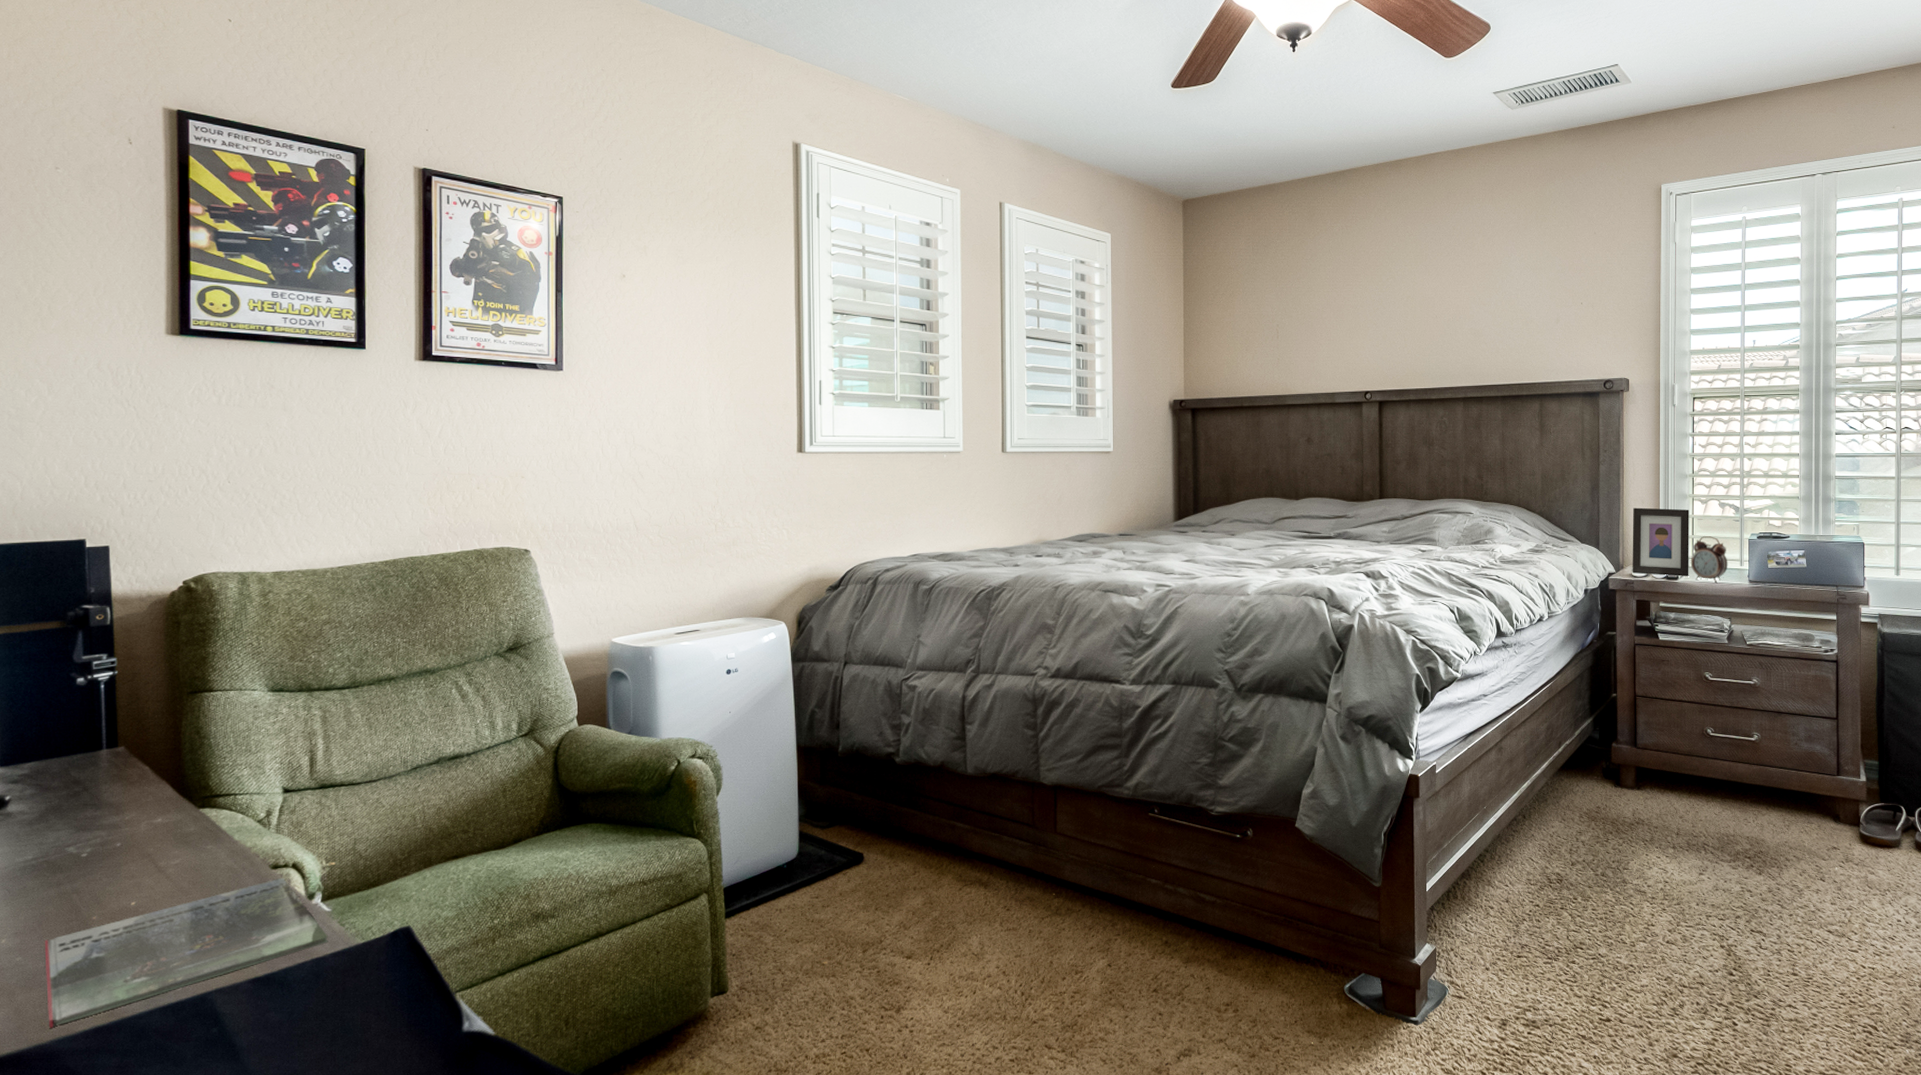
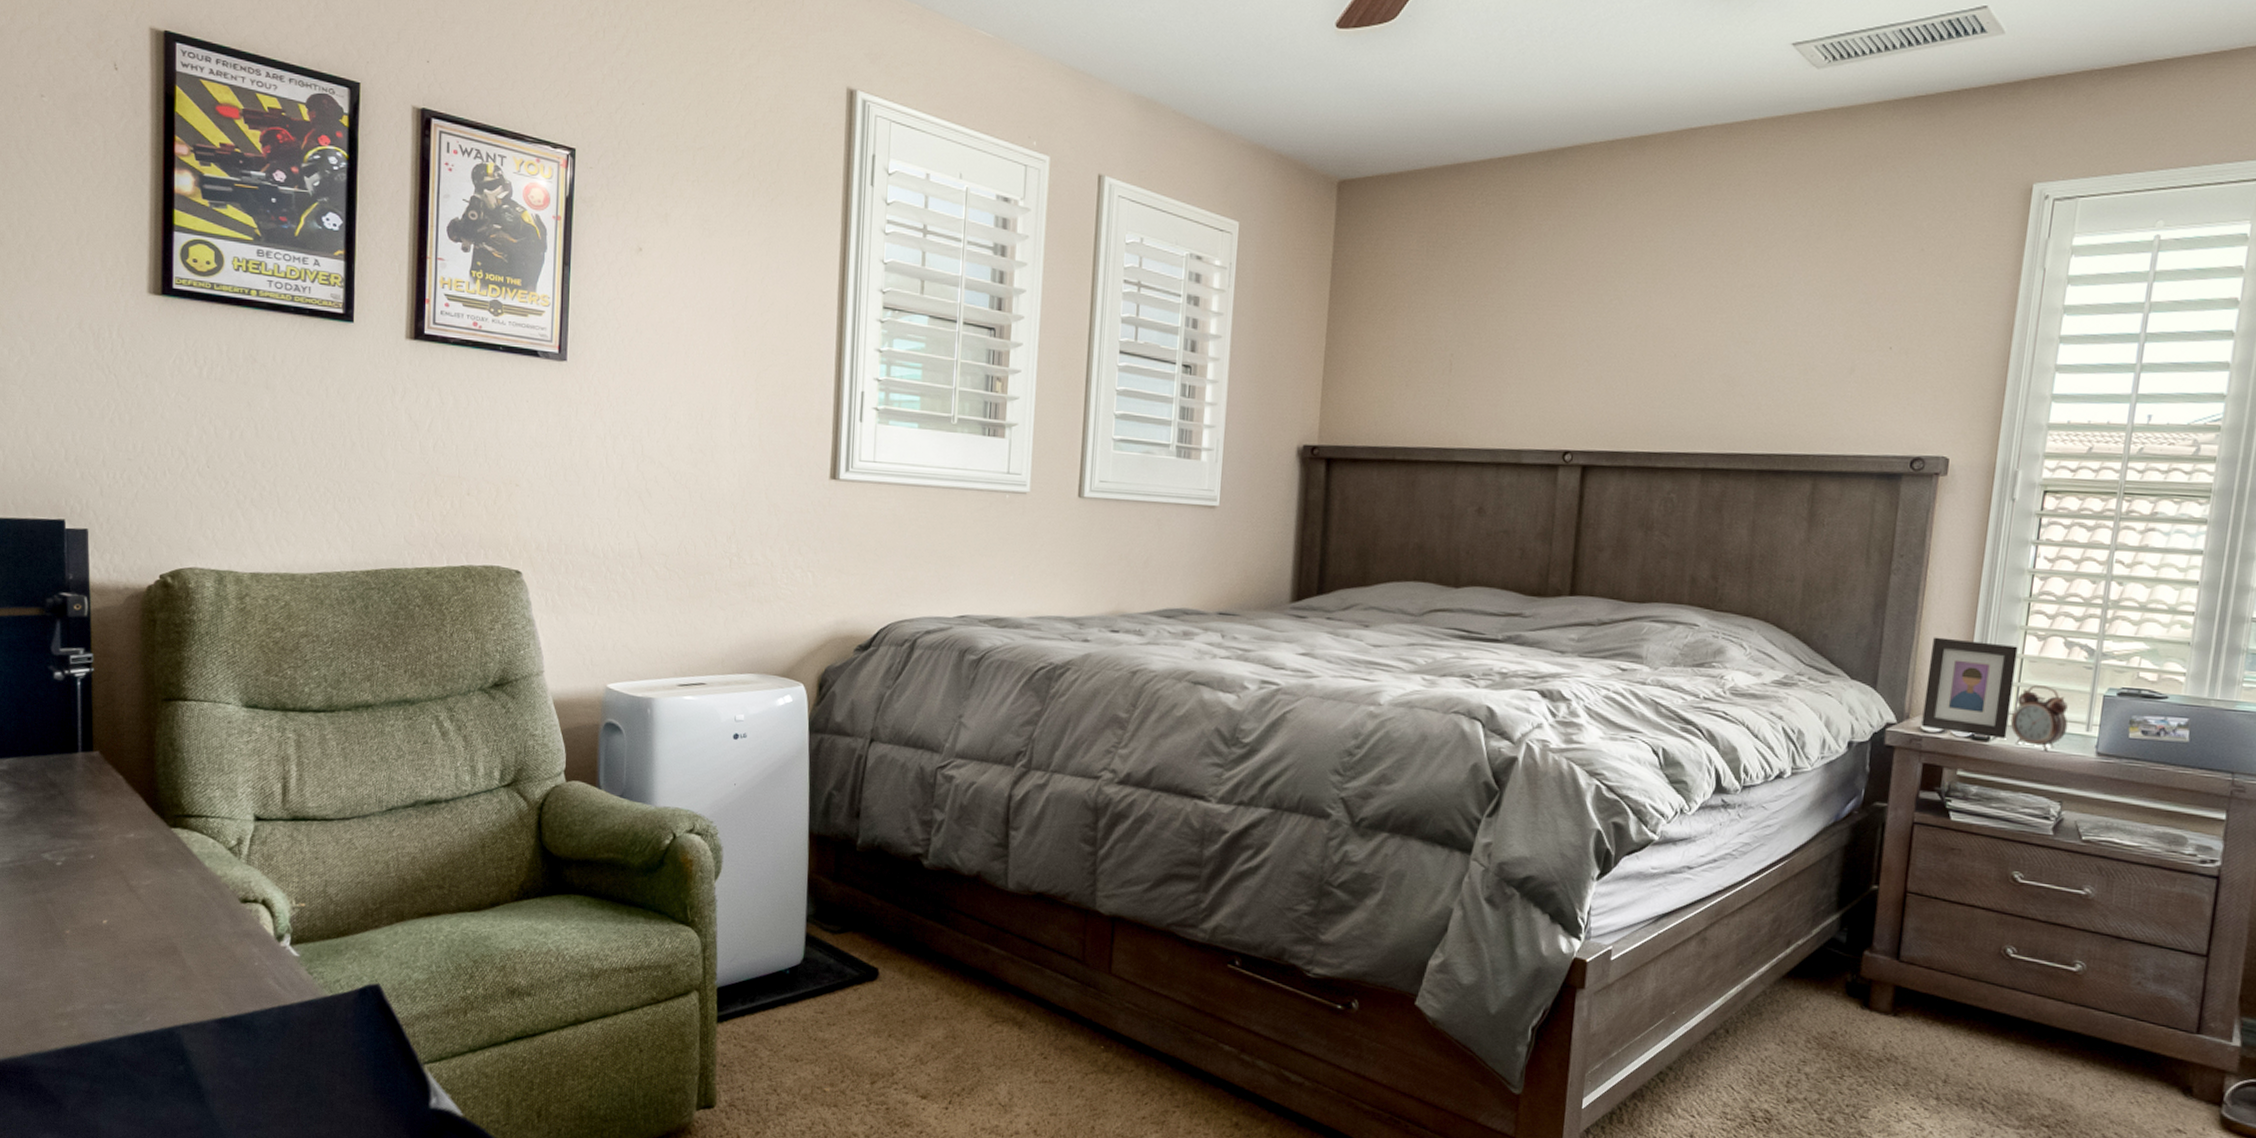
magazine: present [44,877,328,1028] -> none [20,913,296,1042]

